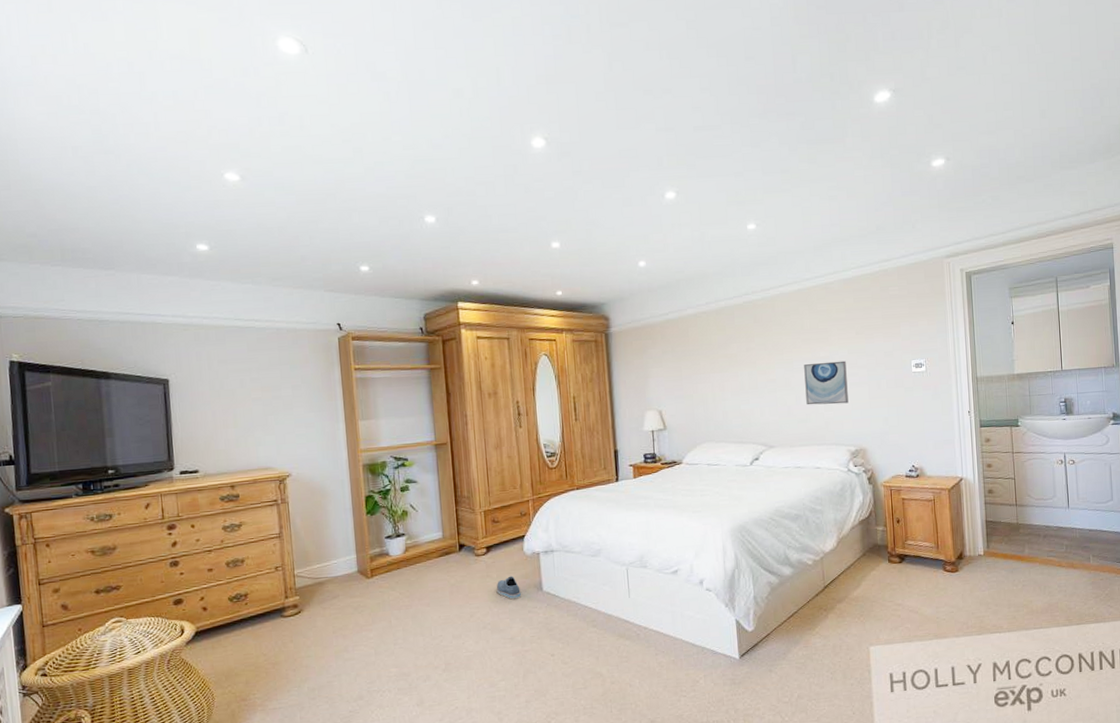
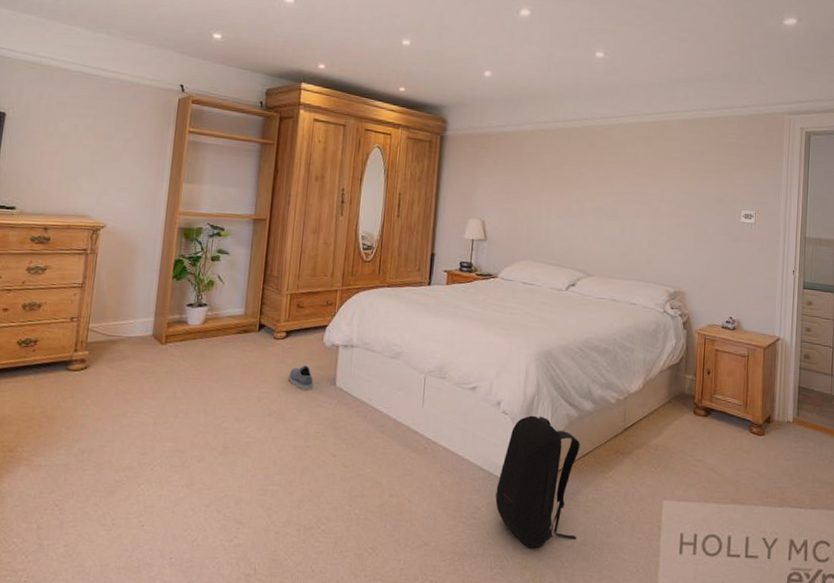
backpack: none [711,587,793,710] -> present [495,415,580,548]
wall art: present [804,360,849,405] -> none [631,197,676,243]

